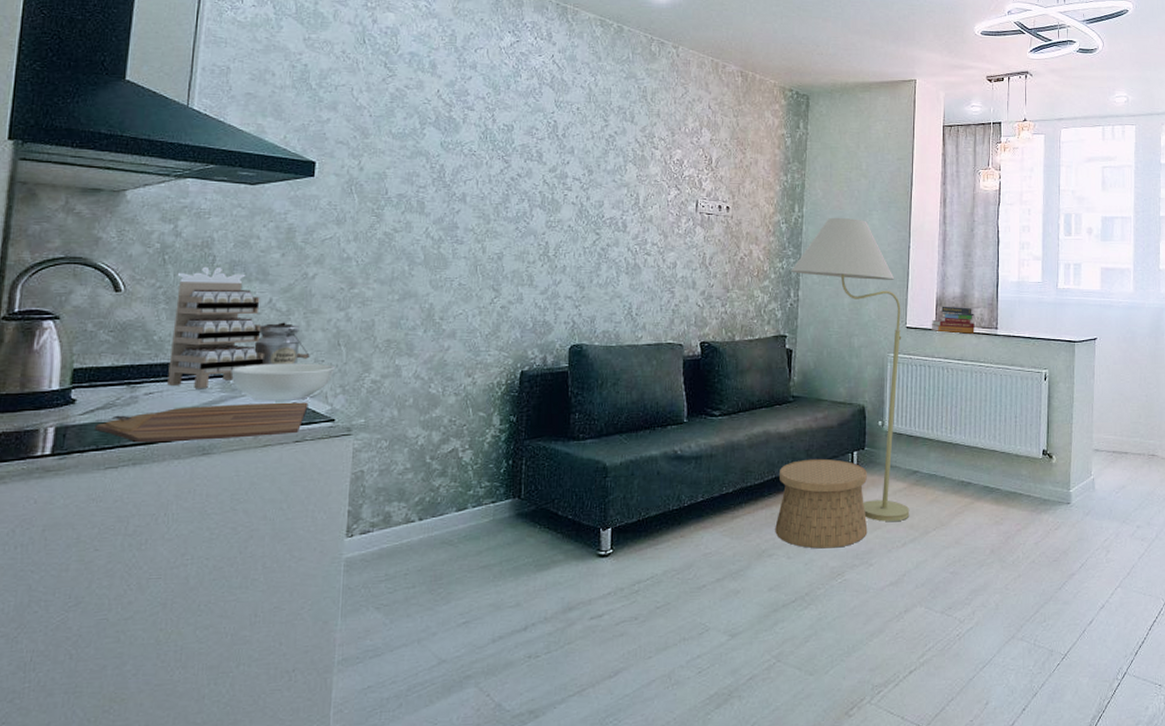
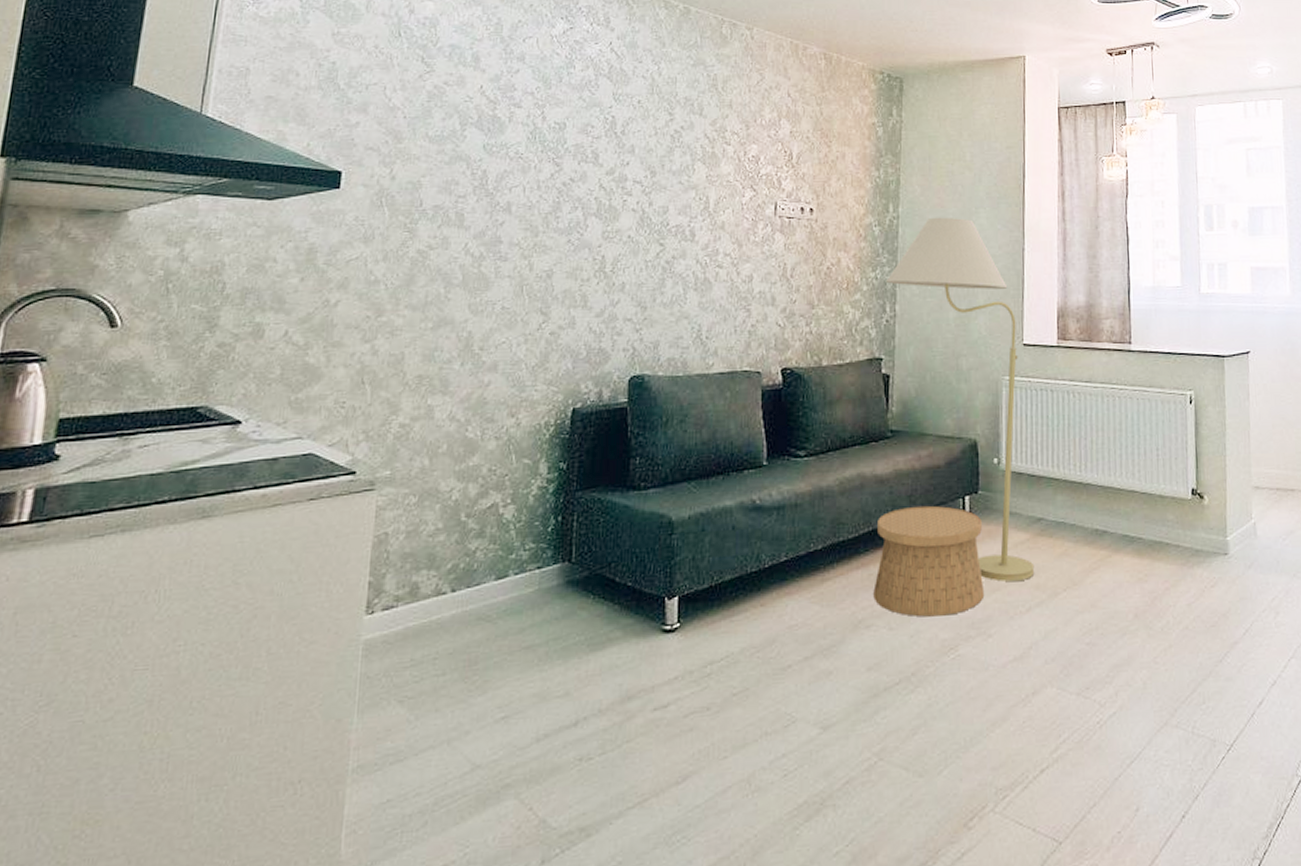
cutting board: present [95,402,309,443] -> none [80,451,326,506]
spice rack: present [167,266,310,389] -> none [165,295,329,440]
bowl: present [229,363,335,401] -> none [236,405,358,452]
books: present [931,306,975,334] -> none [1052,317,1104,350]

